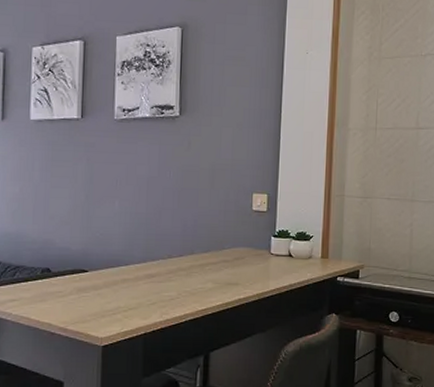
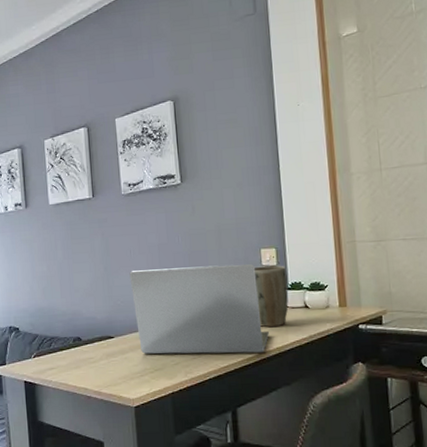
laptop: none [112,202,252,298] -> present [129,264,270,354]
plant pot: none [242,211,276,274] -> present [254,265,289,328]

